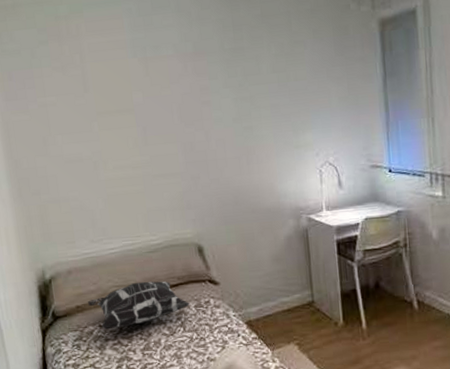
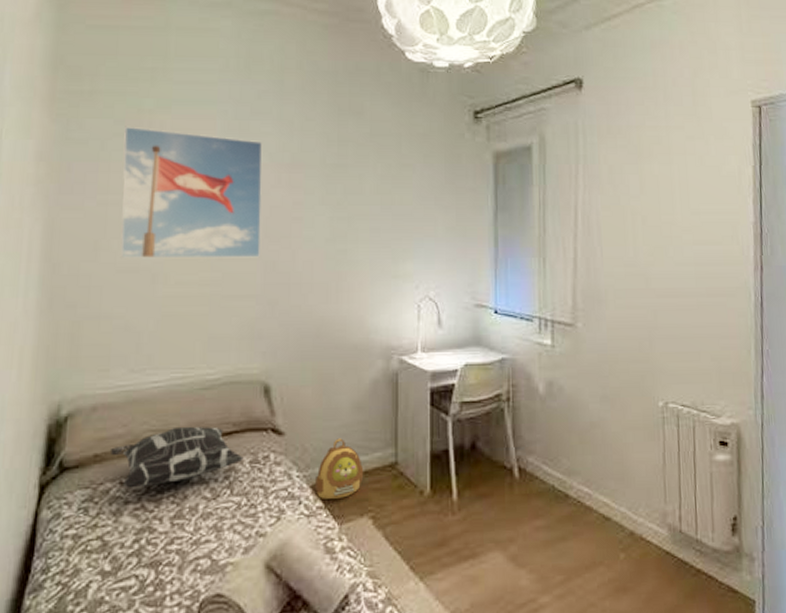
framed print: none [47,33,179,150] -> present [120,126,263,259]
backpack: none [249,284,288,332] -> present [316,438,364,499]

